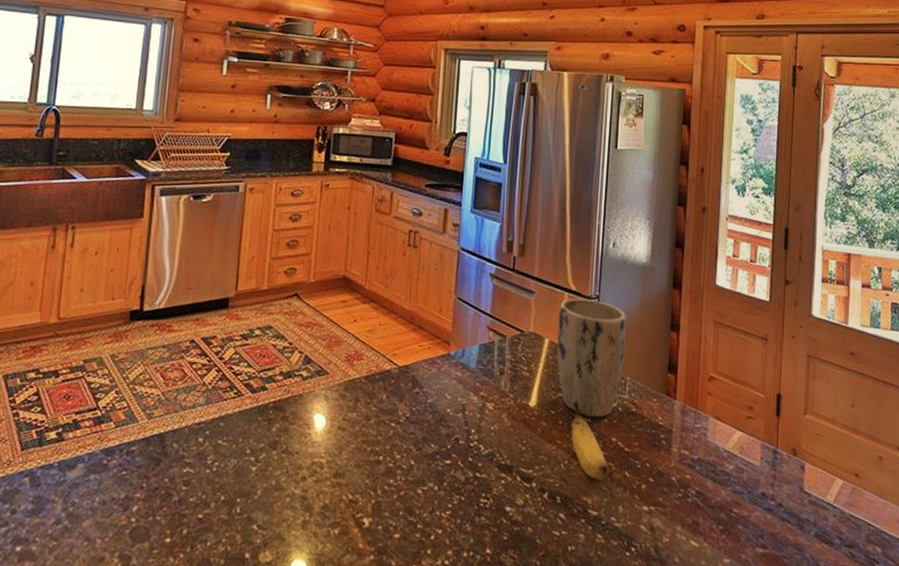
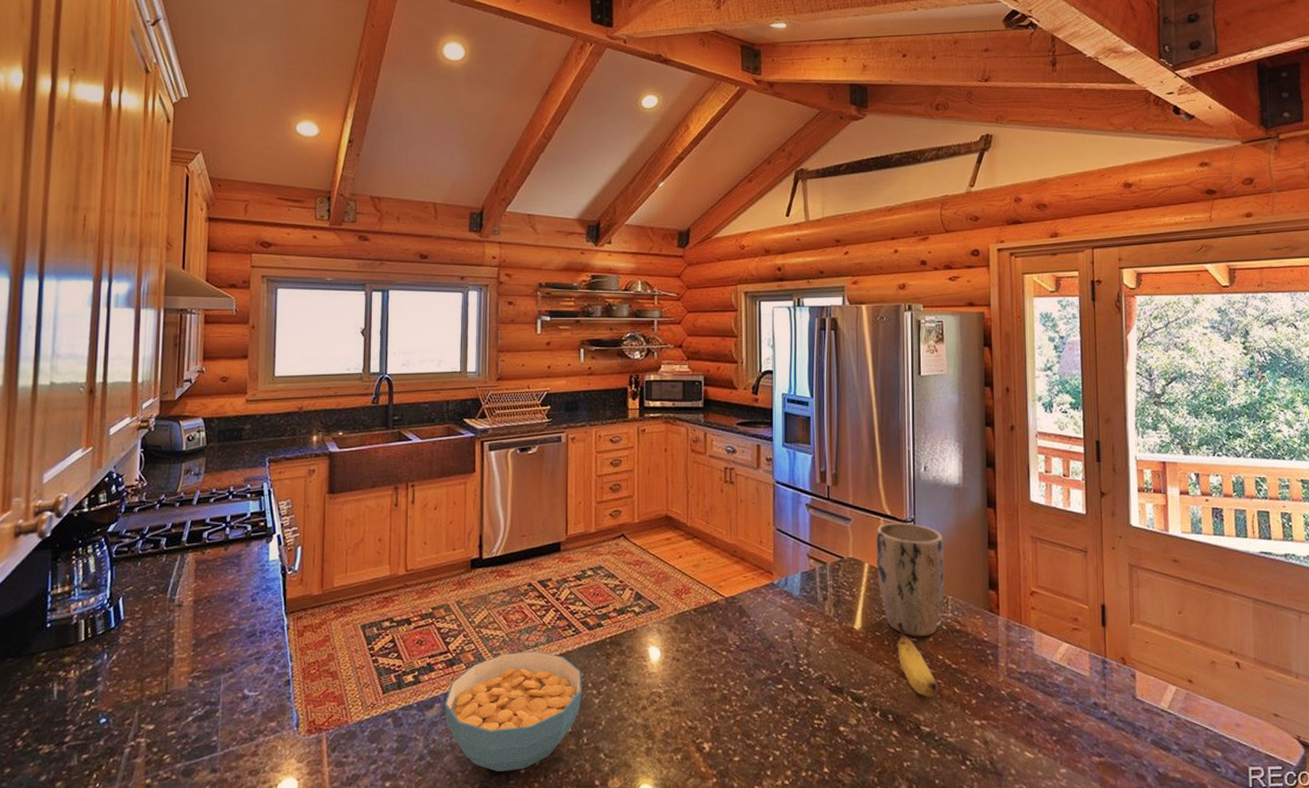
cereal bowl: none [88,412,240,540] -> present [444,651,582,772]

